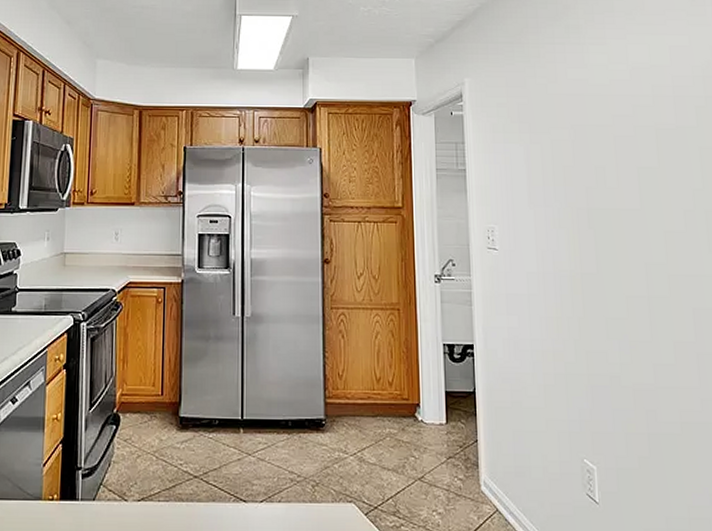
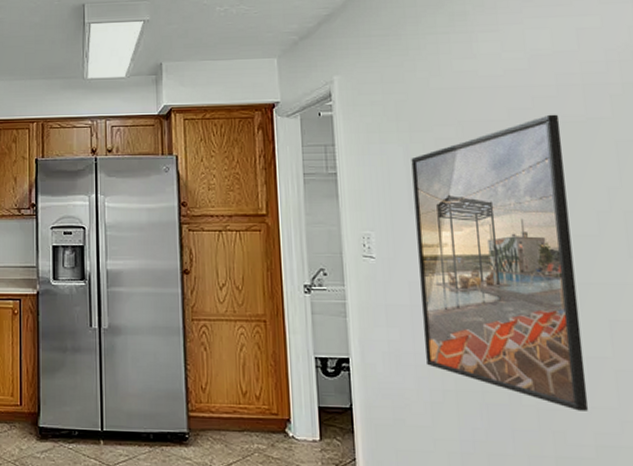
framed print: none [531,122,676,391] -> present [411,114,589,411]

